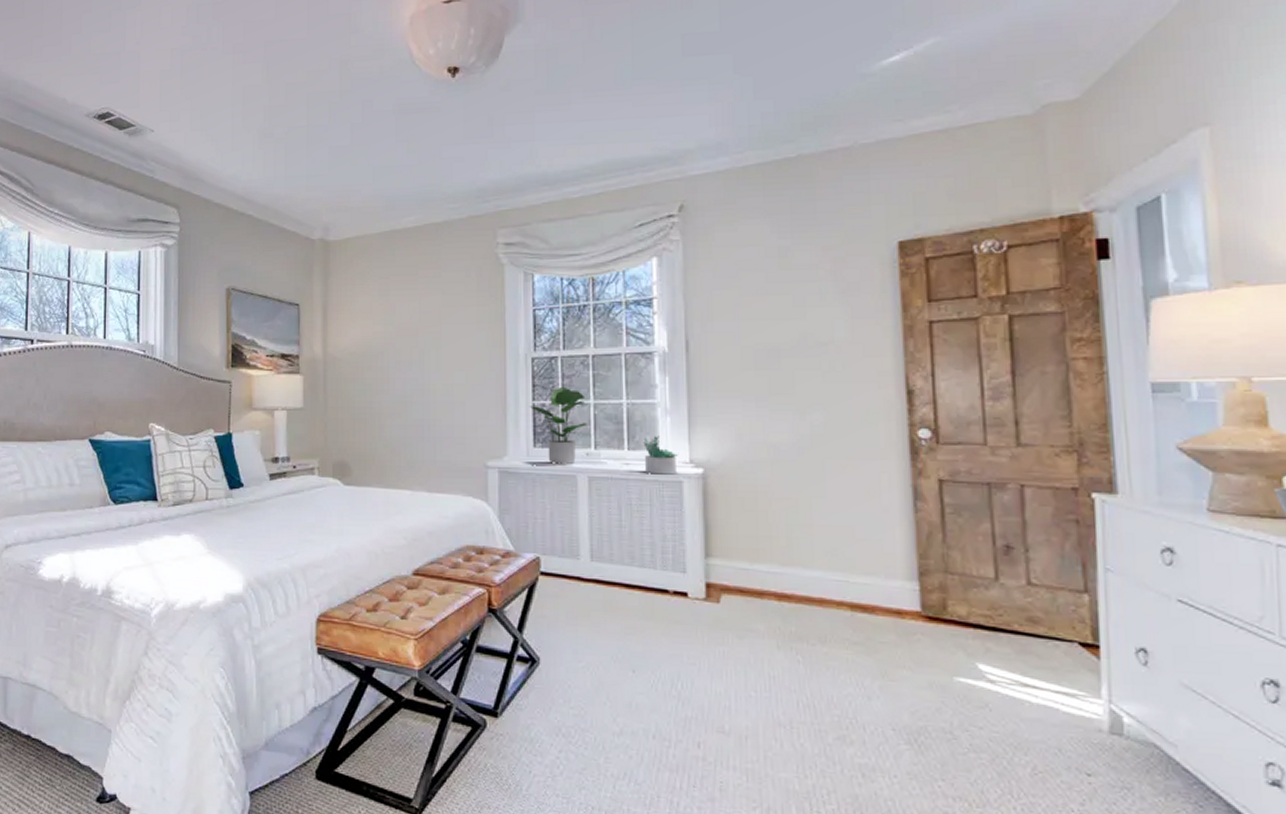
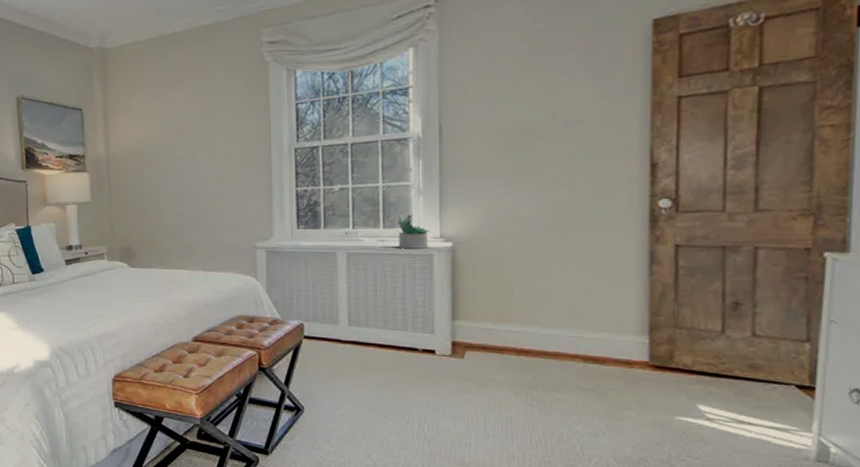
potted plant: present [529,386,588,464] -> none [293,173,346,243]

